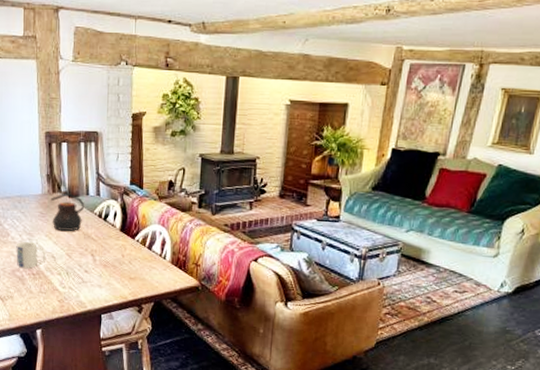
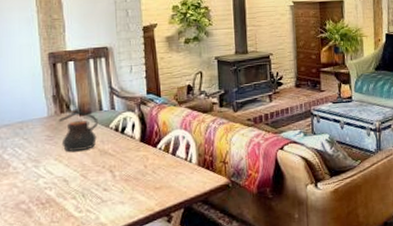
mug: present [16,241,47,269] -> none [19,168,57,200]

